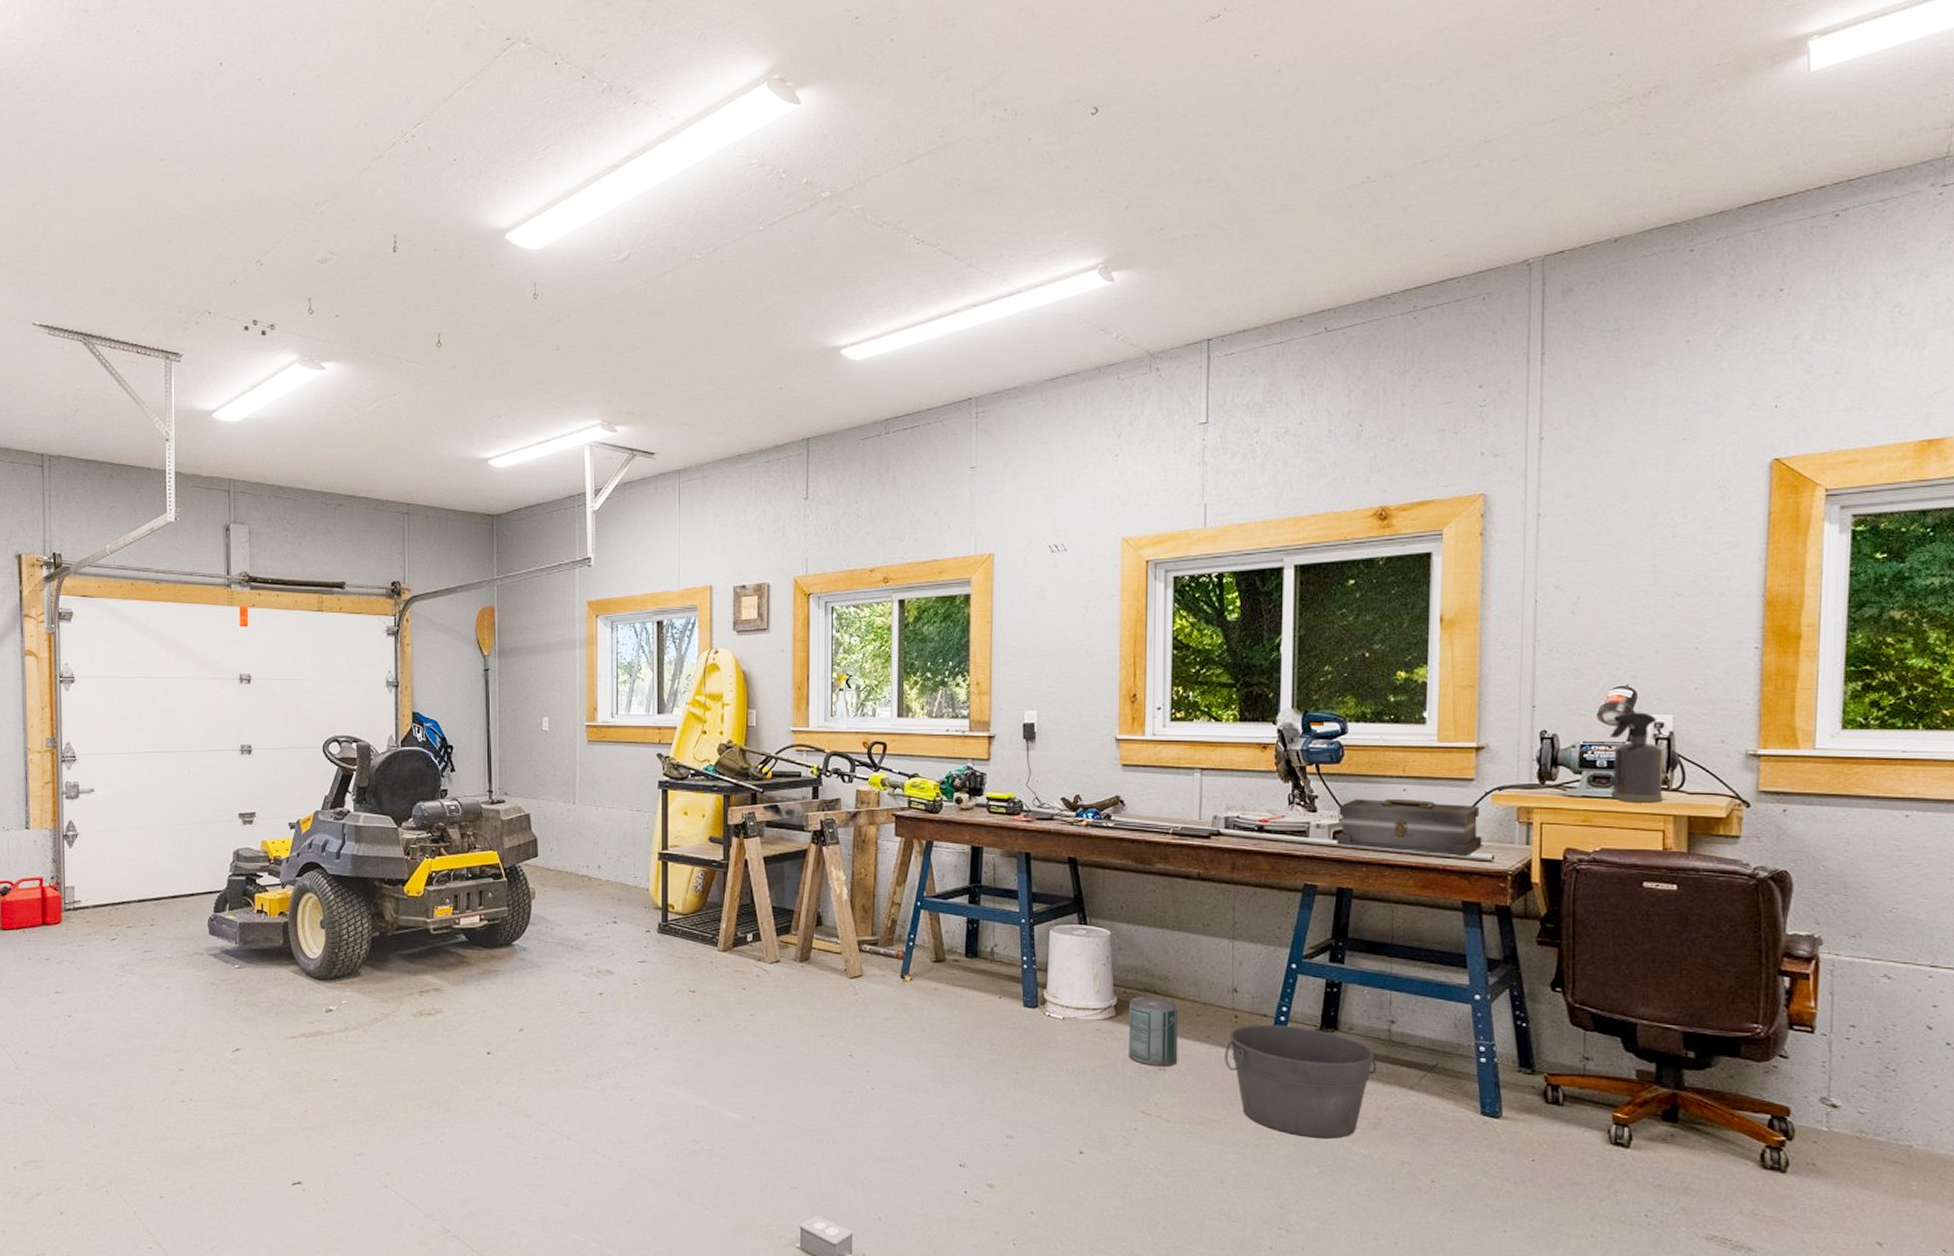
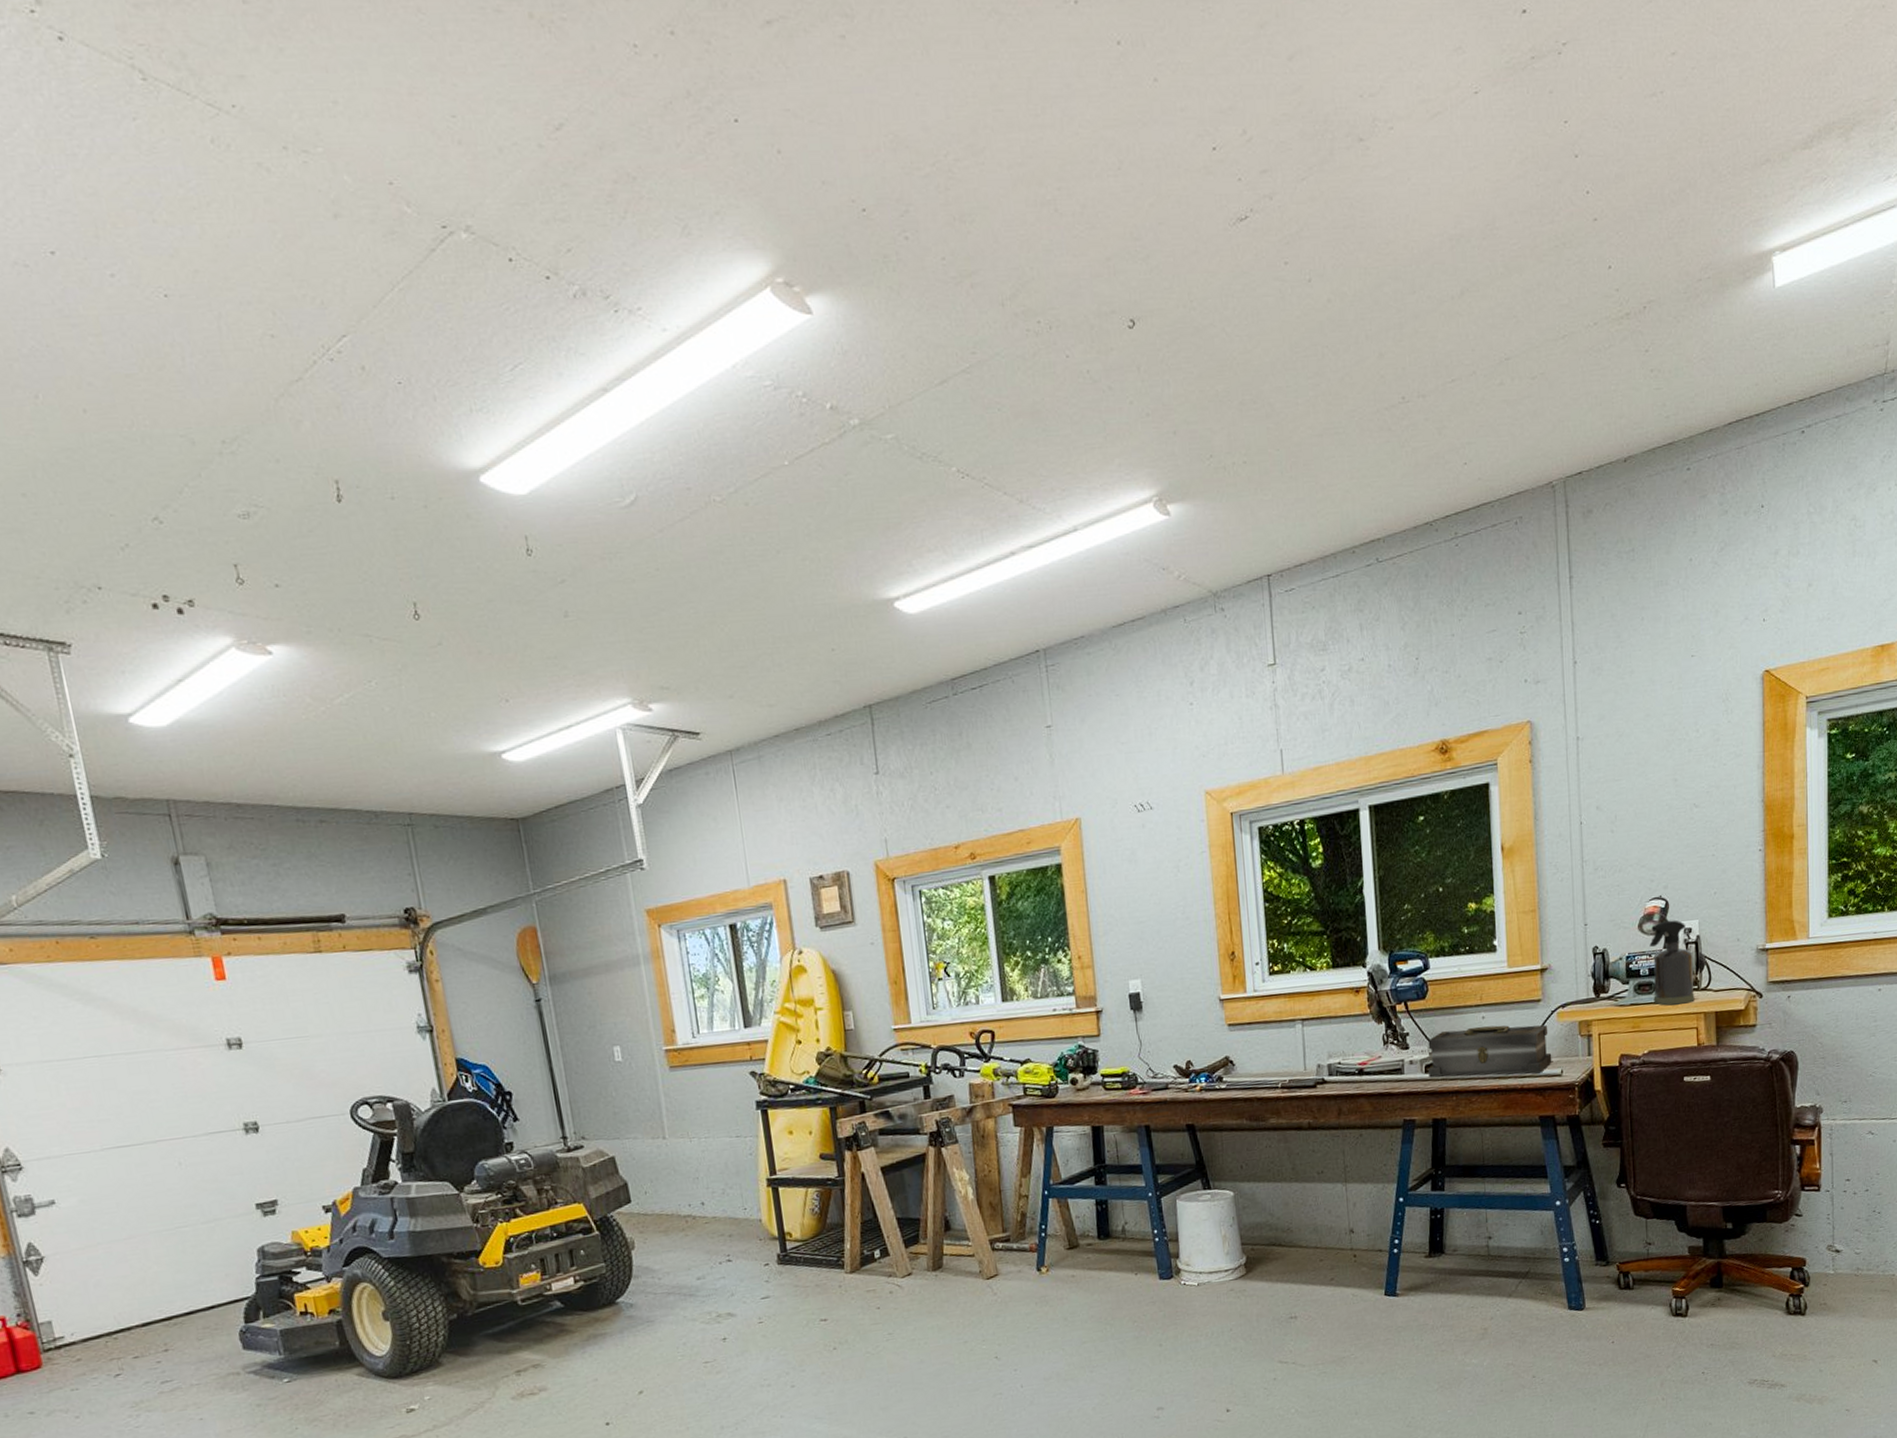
paint can: present [1125,997,1179,1066] -> none [1255,1249,1307,1317]
pan: present [1225,1024,1377,1139] -> none [1348,1255,1480,1358]

